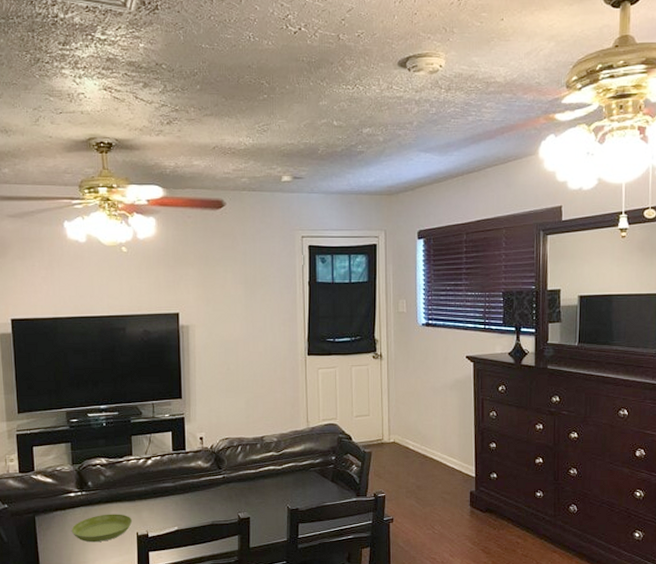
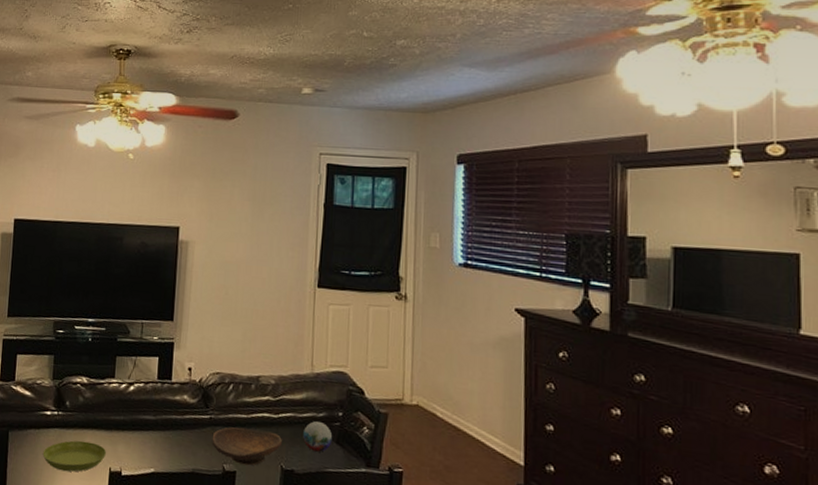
decorative bowl: none [226,481,287,511] -> present [212,427,282,466]
decorative orb: none [304,467,328,491] -> present [303,421,333,452]

